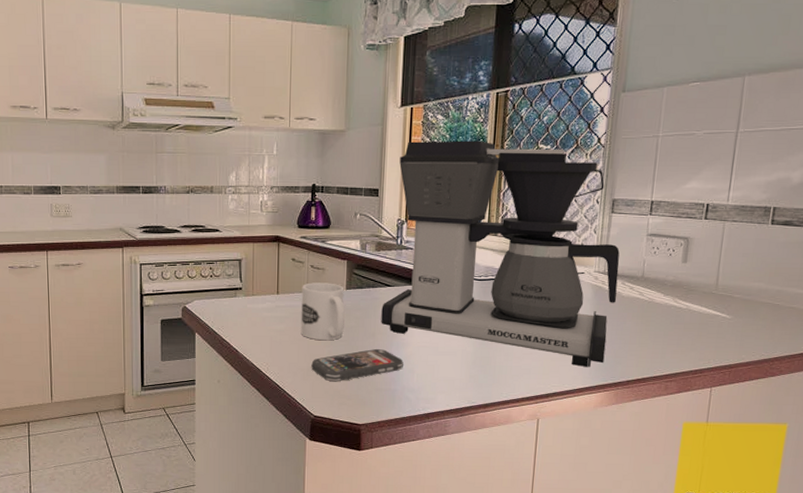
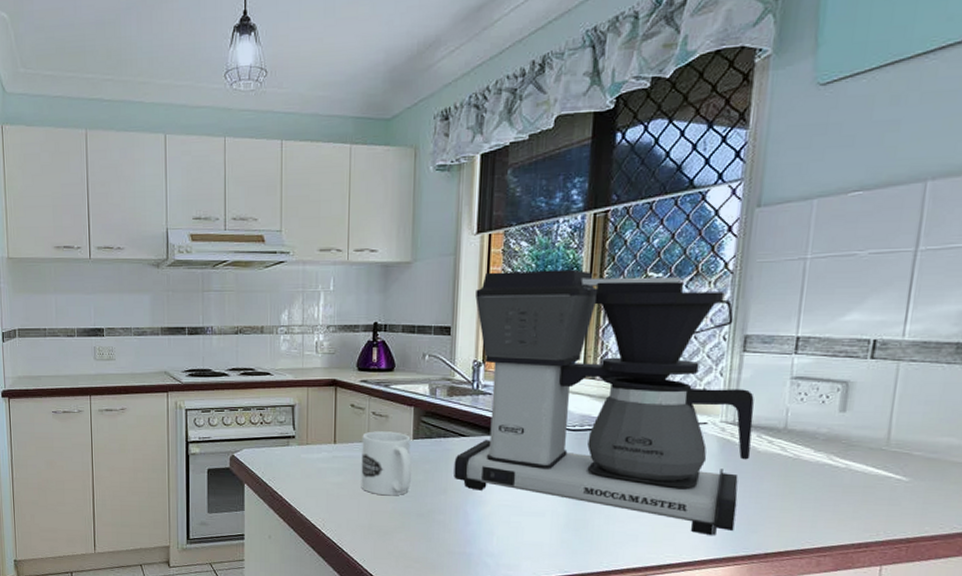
smartphone: present [311,349,404,382] -> none [373,507,481,542]

